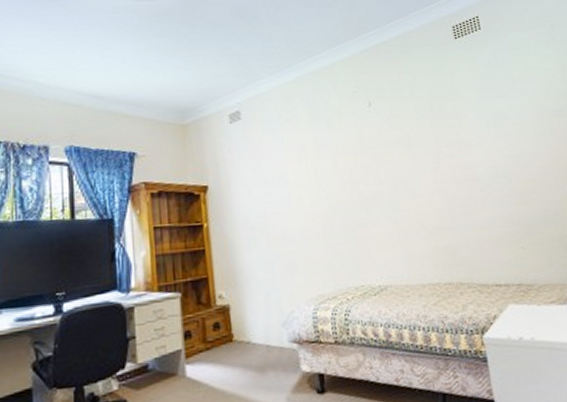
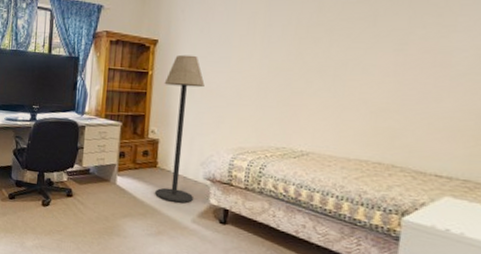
floor lamp: none [223,198,282,382] -> present [155,54,205,203]

